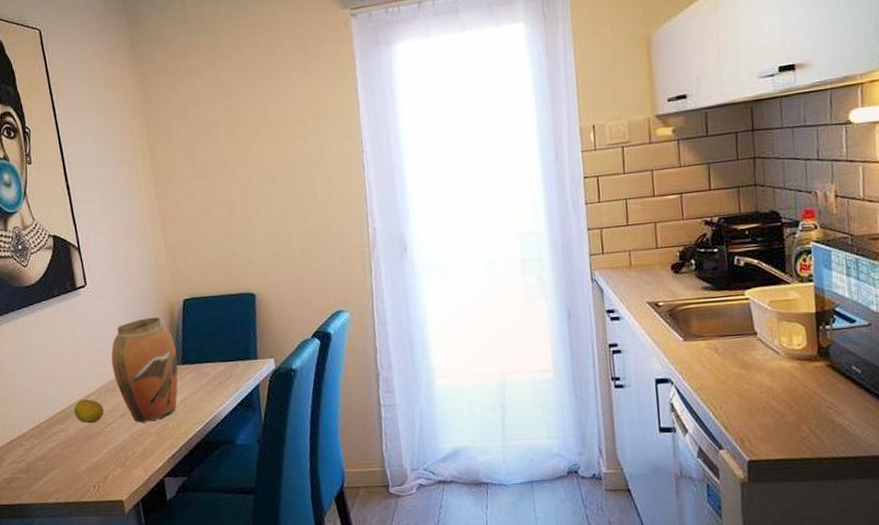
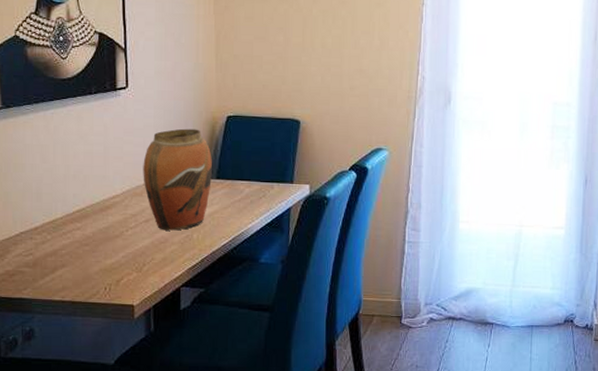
fruit: present [74,399,104,424] -> none [95,200,127,226]

